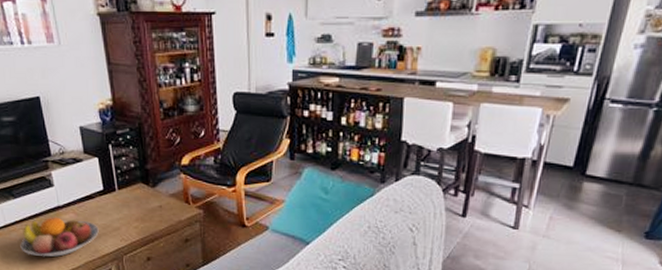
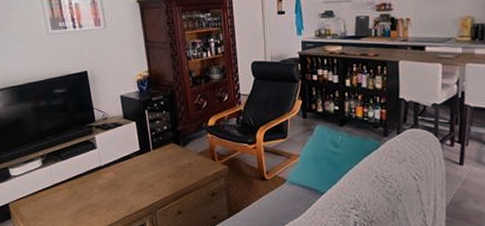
fruit bowl: present [20,216,99,257] -> none [65,176,135,214]

